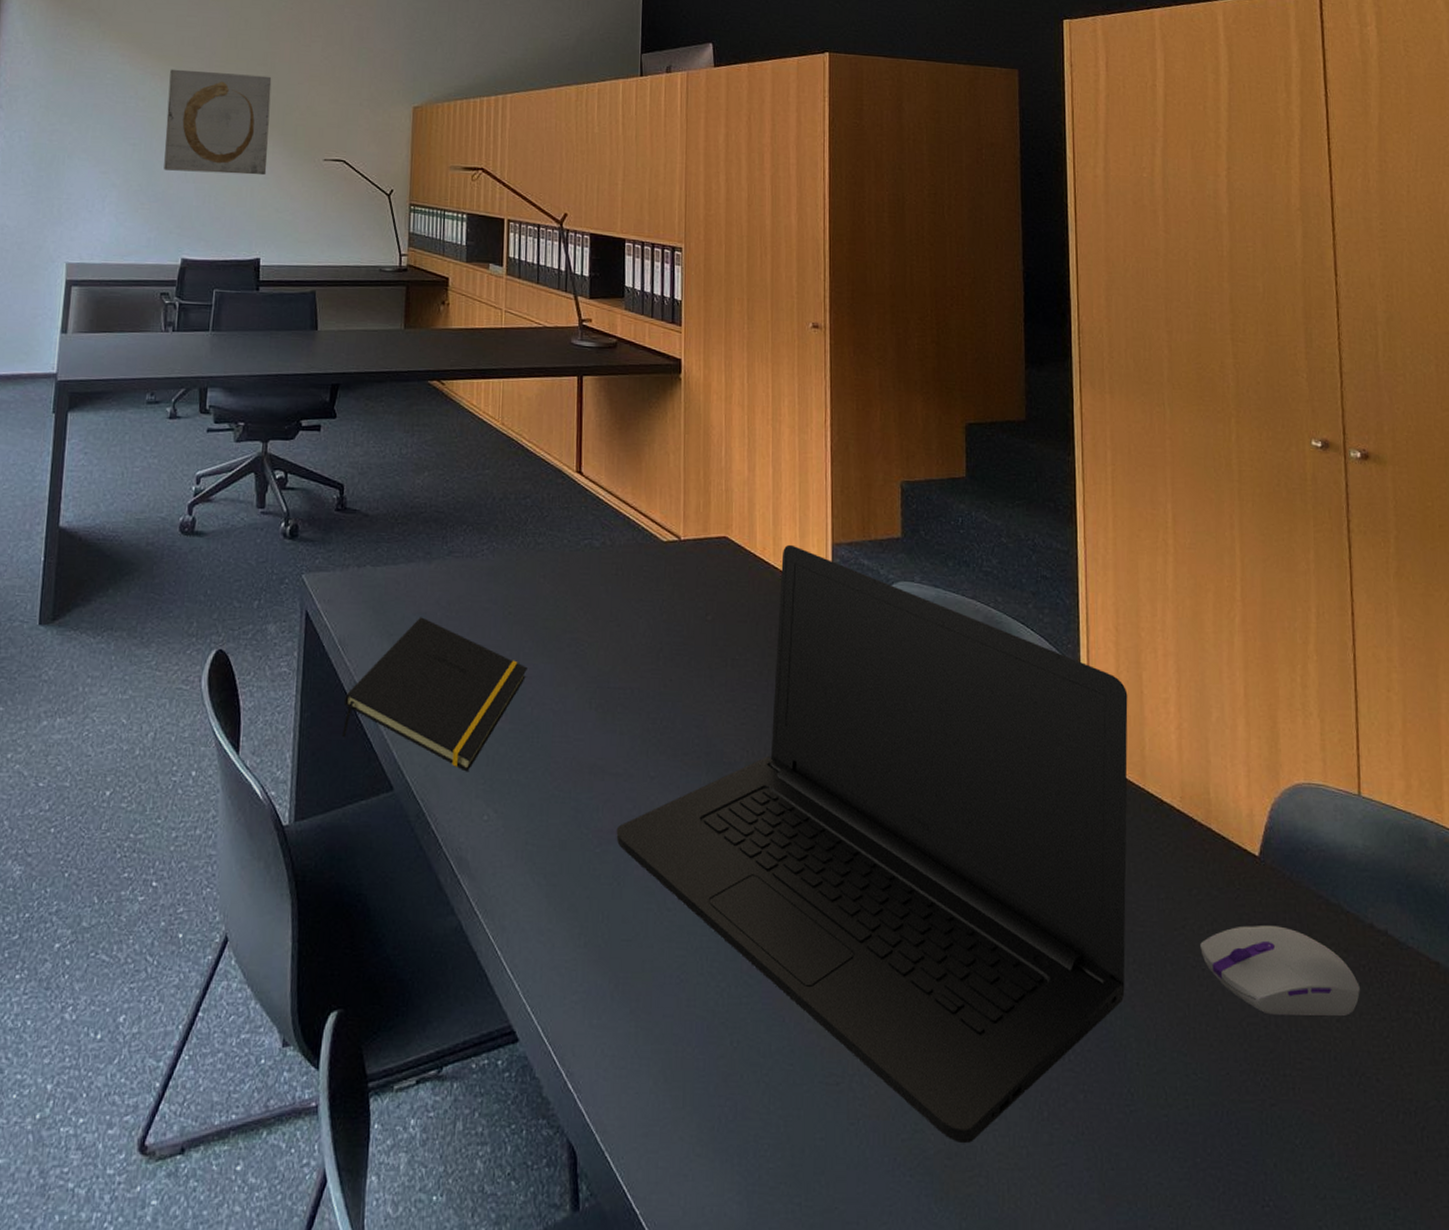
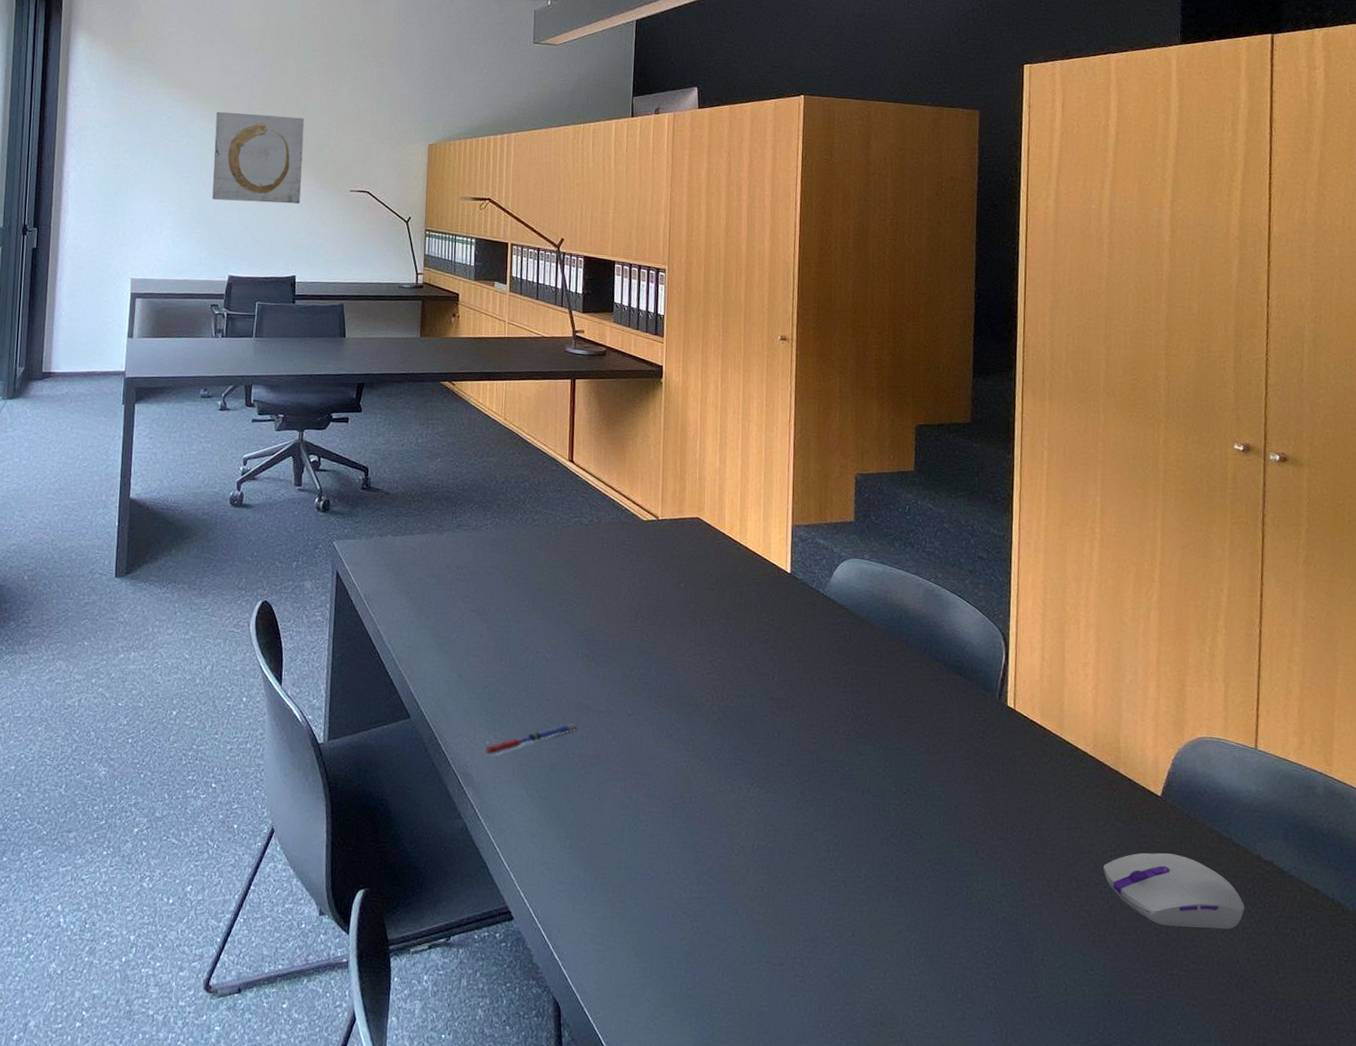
notepad: present [341,617,527,772] -> none [367,578,524,705]
pen: none [482,791,592,833] -> present [484,723,578,755]
laptop: present [616,544,1128,1144] -> none [598,525,1051,1016]

